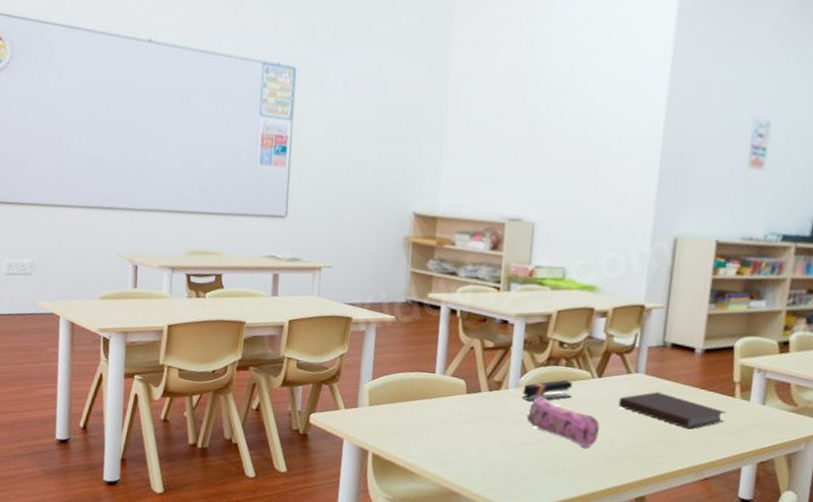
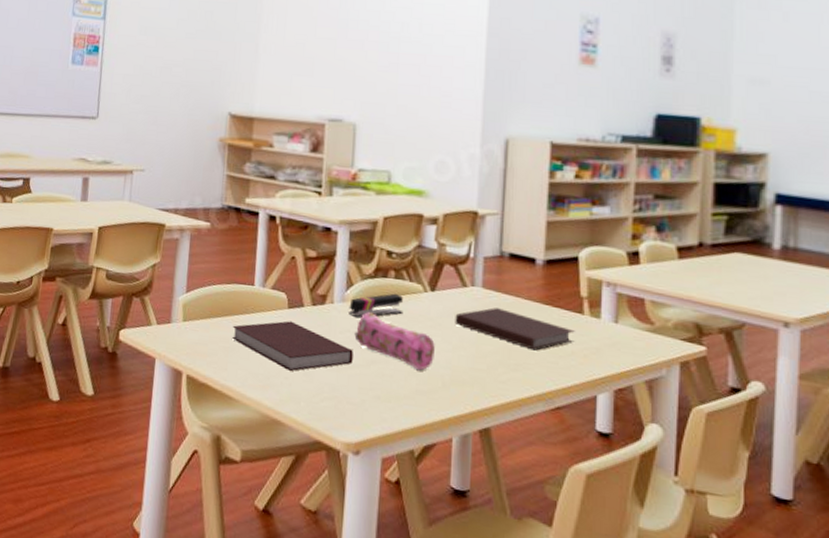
notebook: none [414,405,525,449] -> present [231,321,353,371]

